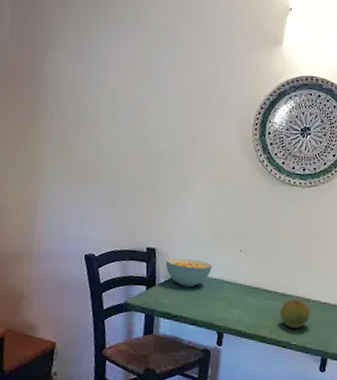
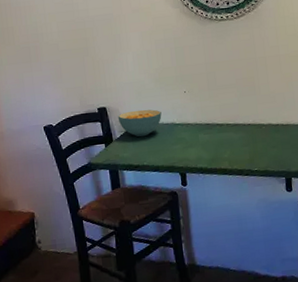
fruit: present [280,298,310,328] -> none [235,126,265,155]

